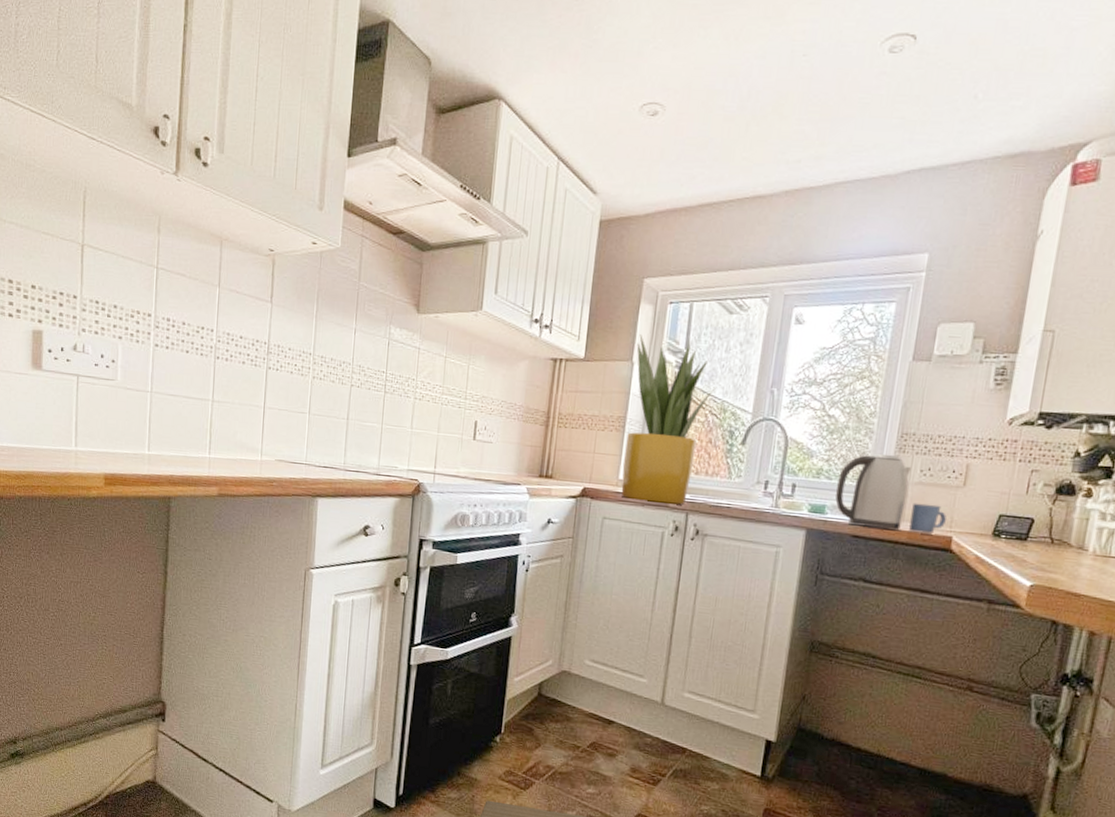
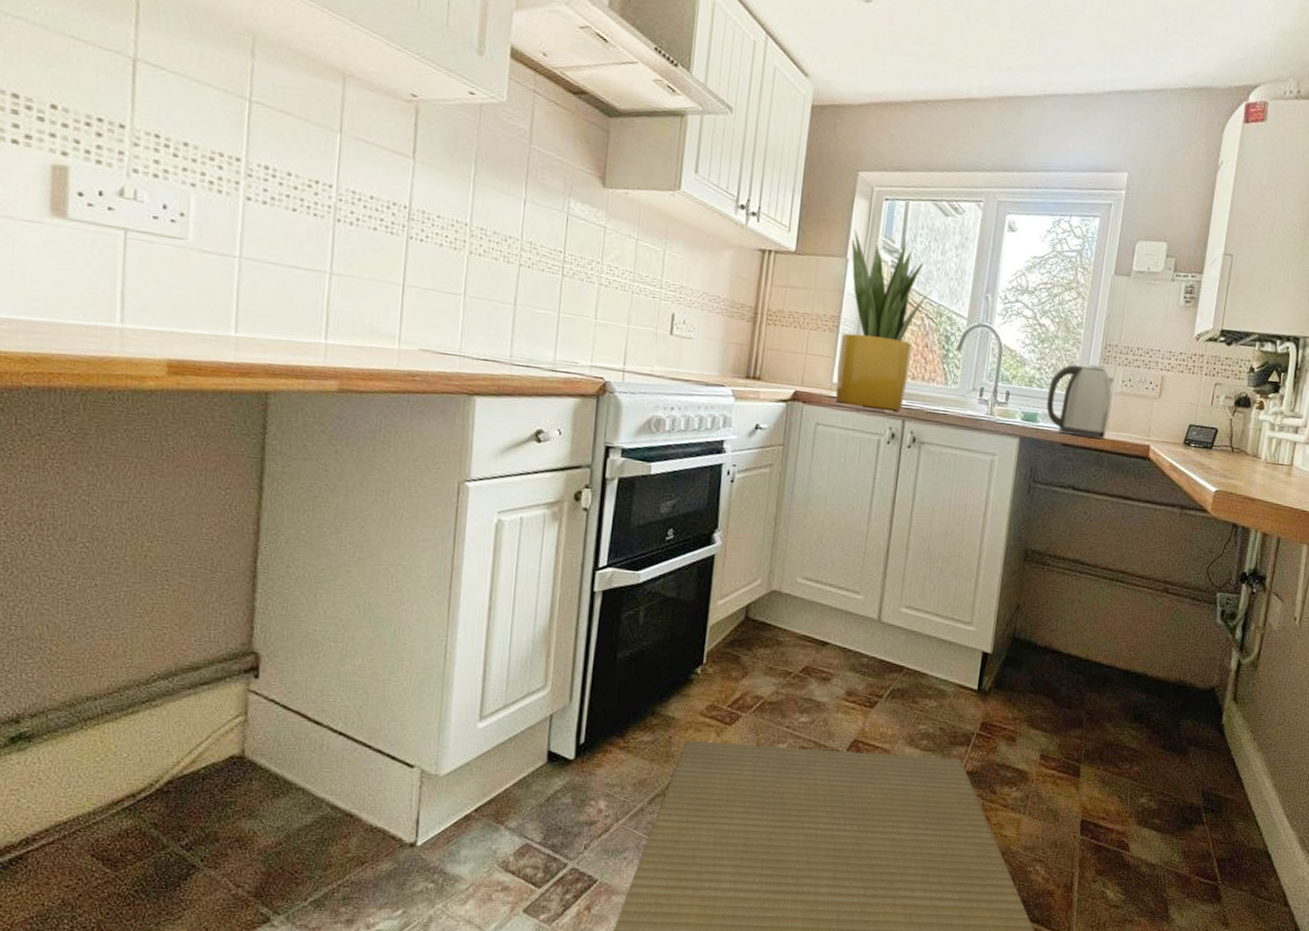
mug: present [909,502,947,535] -> none [1113,412,1145,443]

